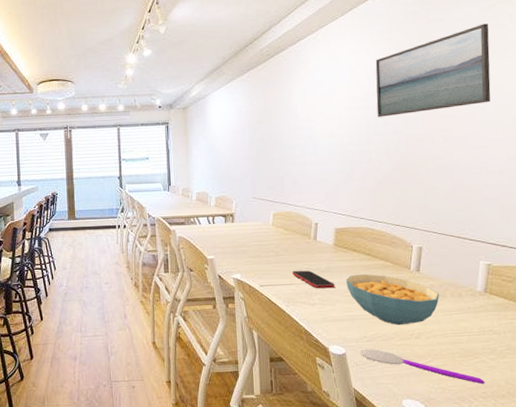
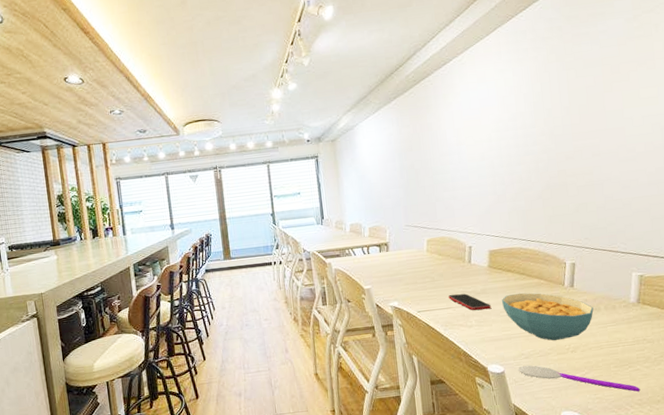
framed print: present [375,23,491,117] -> none [522,34,639,137]

